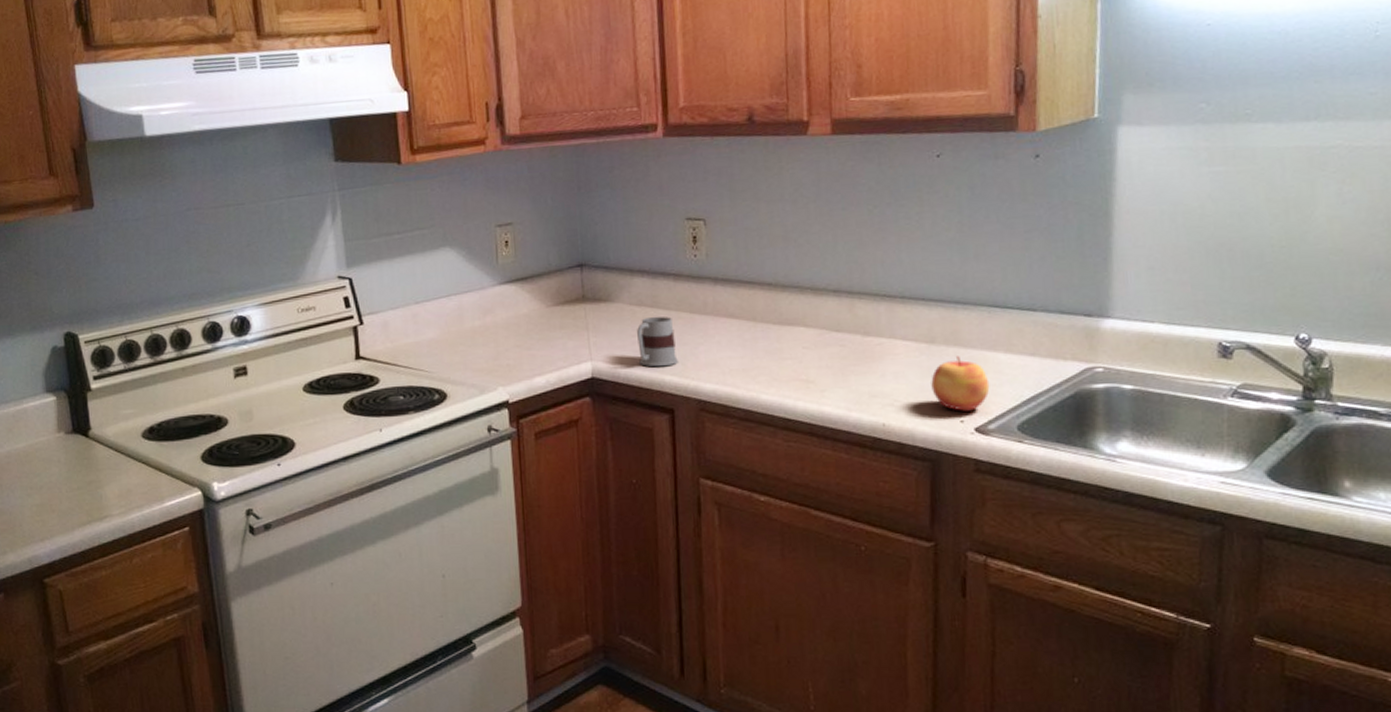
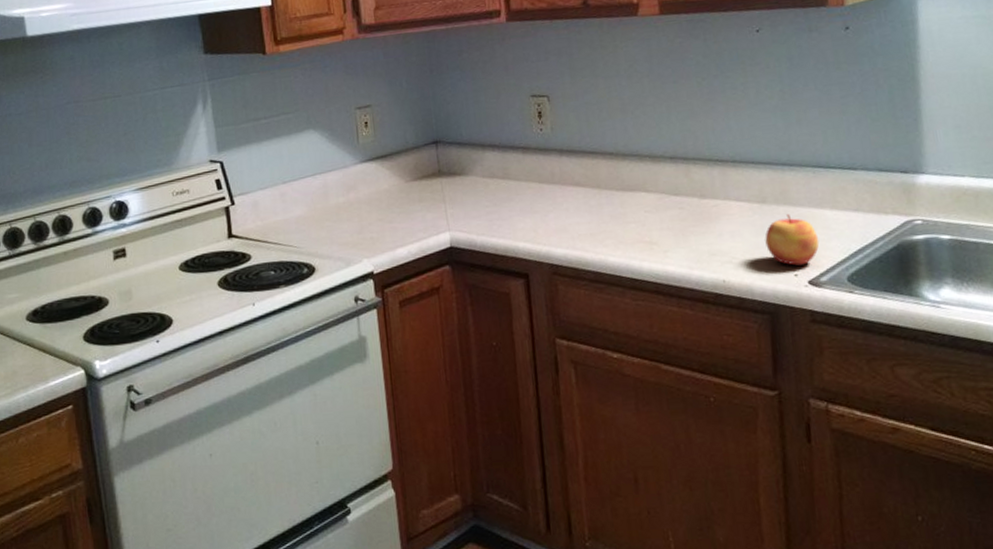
mug: present [637,316,678,367] -> none [490,187,530,235]

